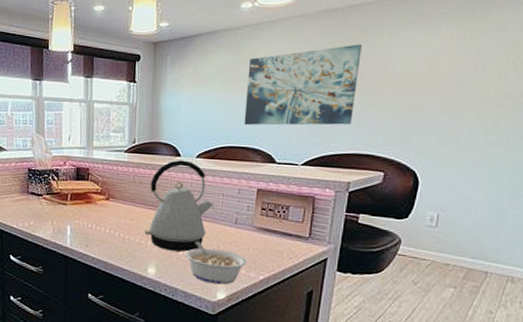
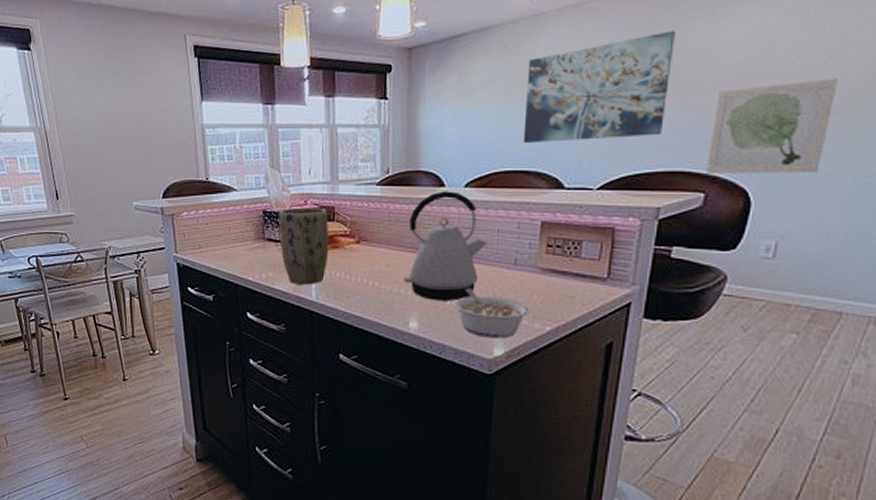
plant pot: none [41,167,84,233] -> present [279,207,330,285]
wall art: none [385,89,482,161] -> present [706,79,838,173]

